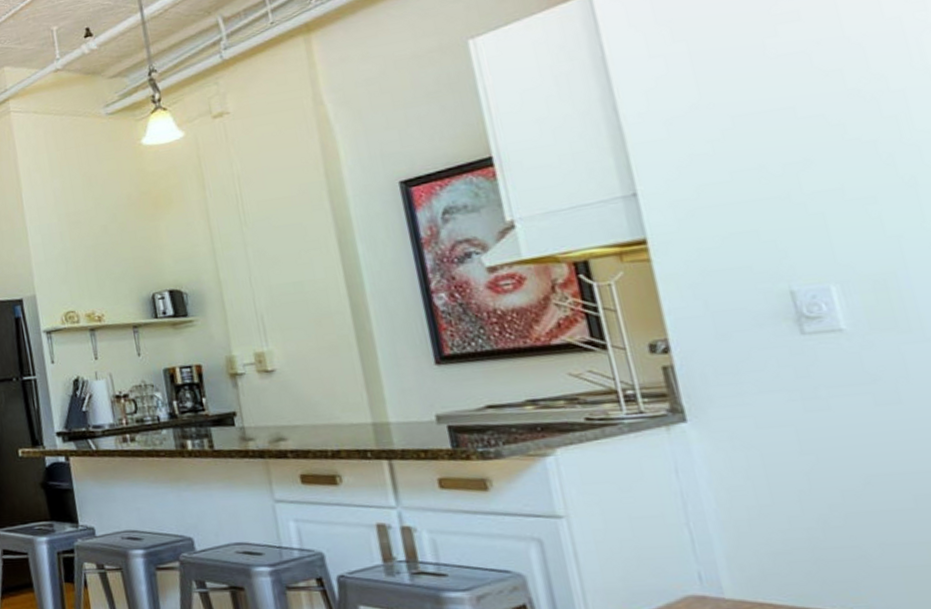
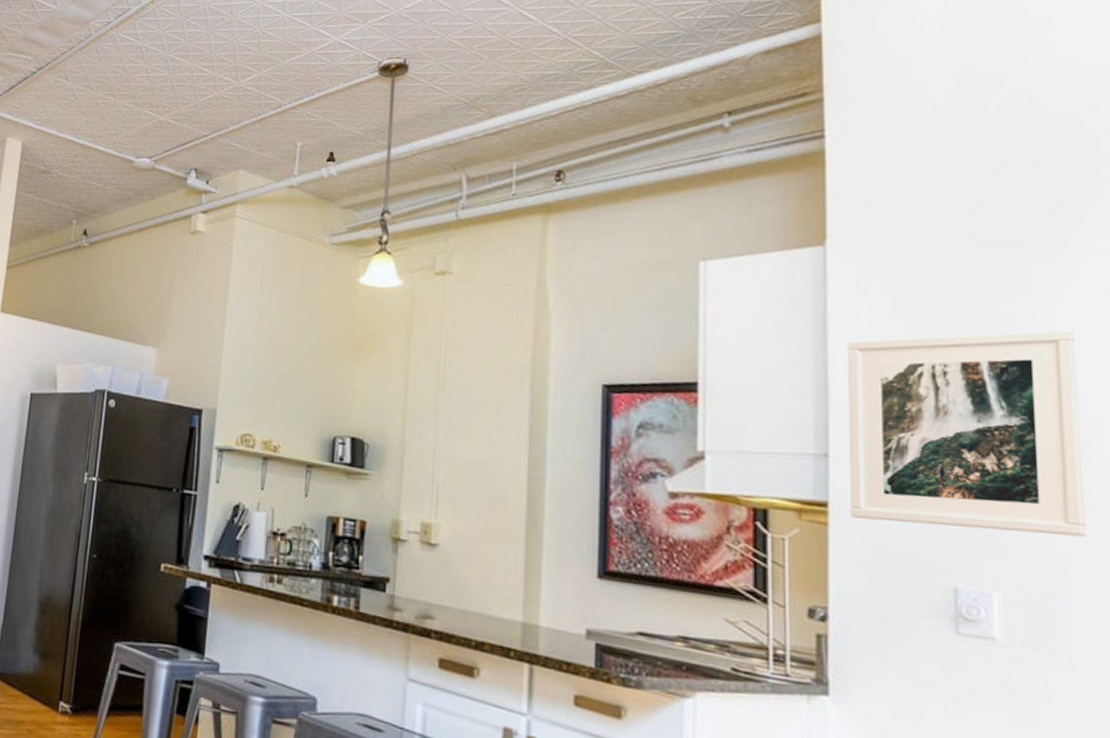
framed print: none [632,13,915,248] -> present [848,329,1087,537]

